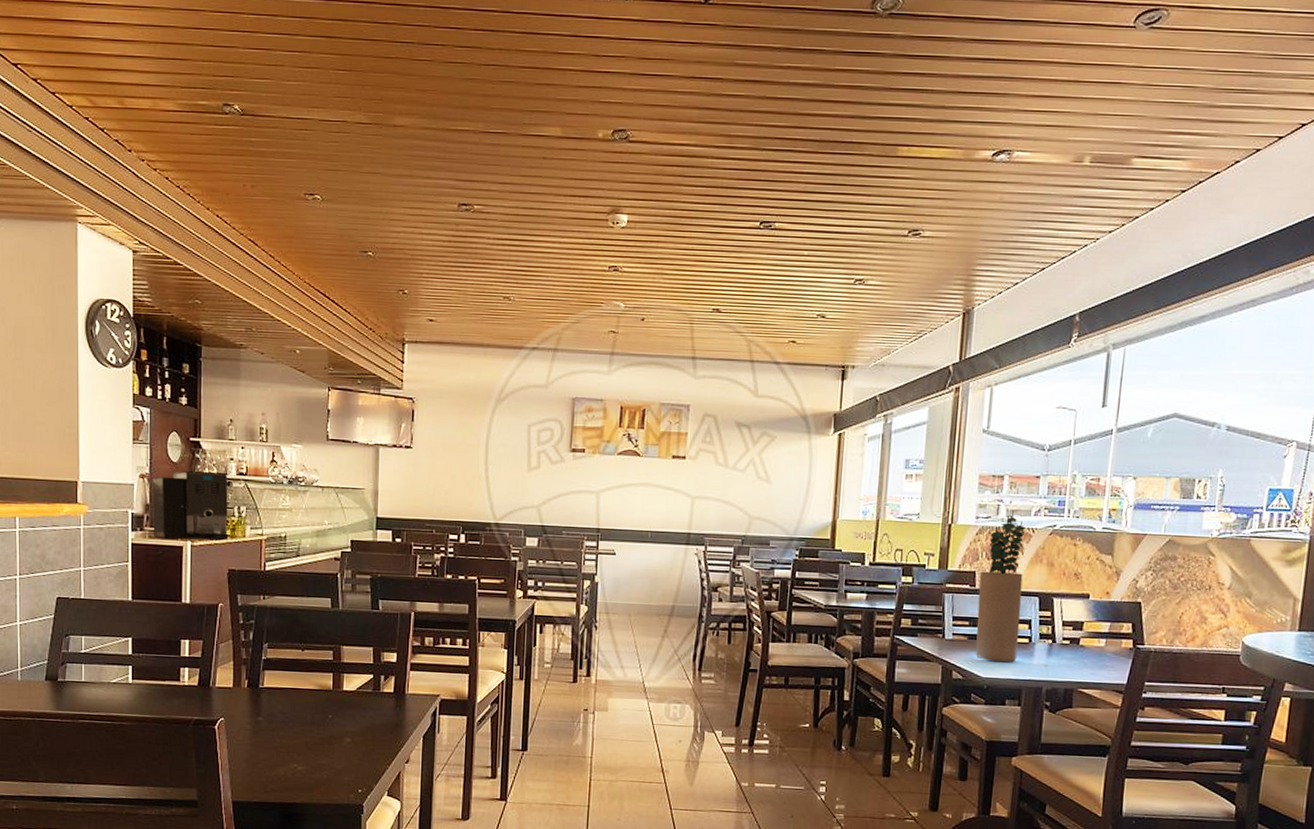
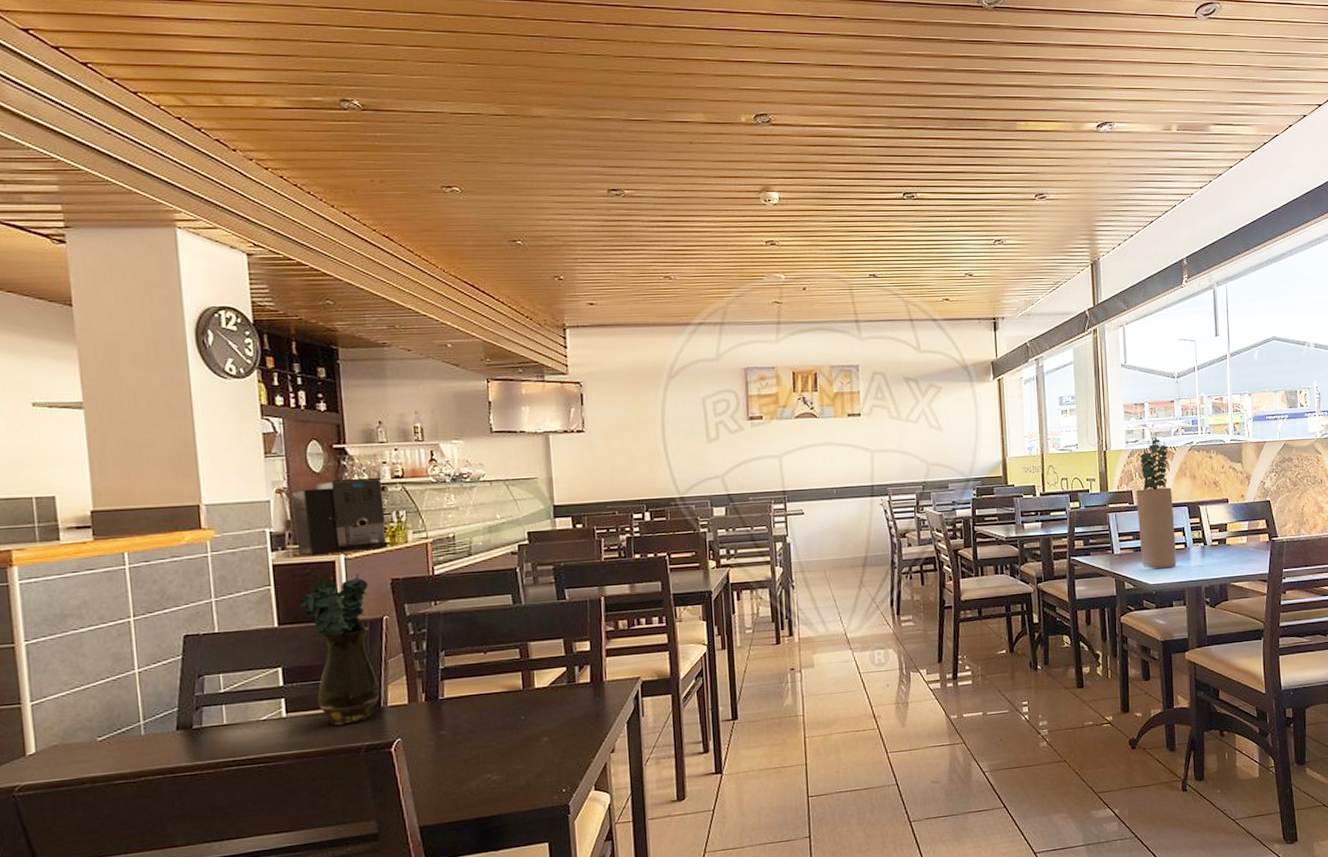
vase: none [149,555,211,698] -> present [297,572,380,725]

